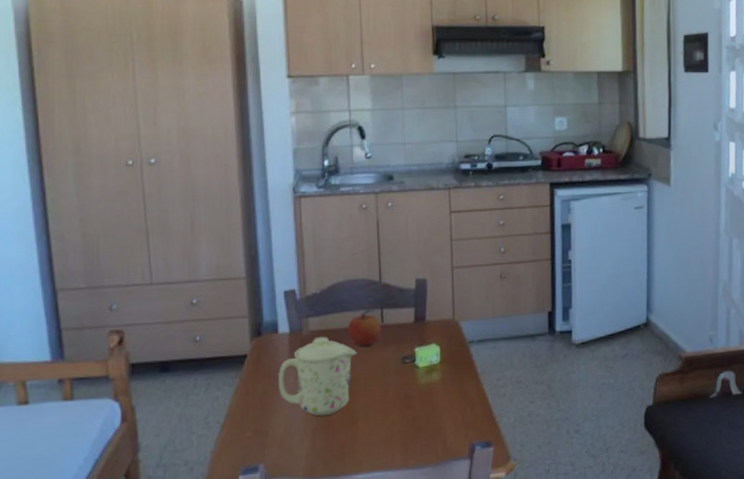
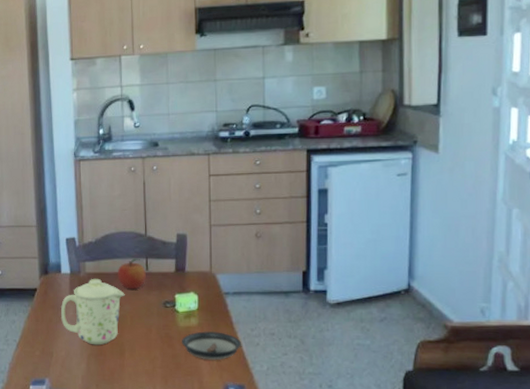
saucer: none [423,385,487,419] -> present [182,331,241,361]

